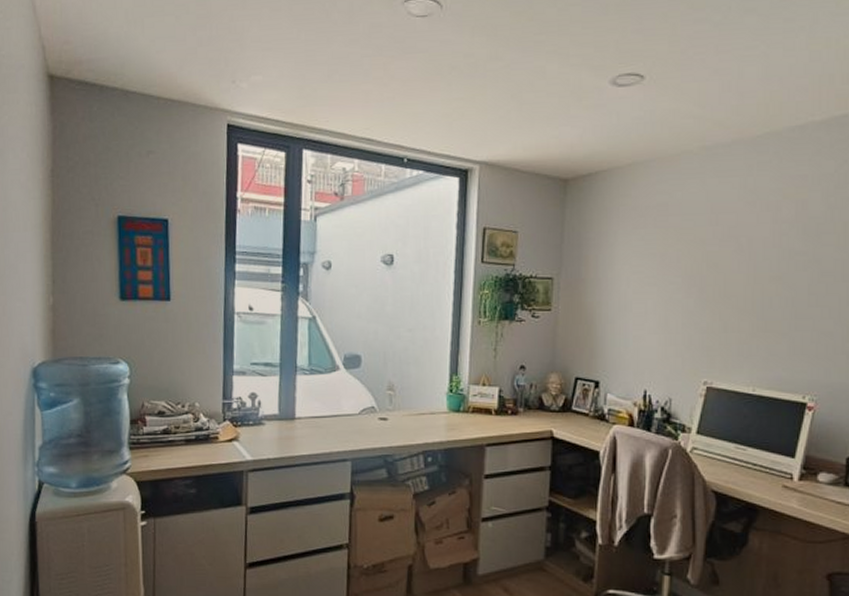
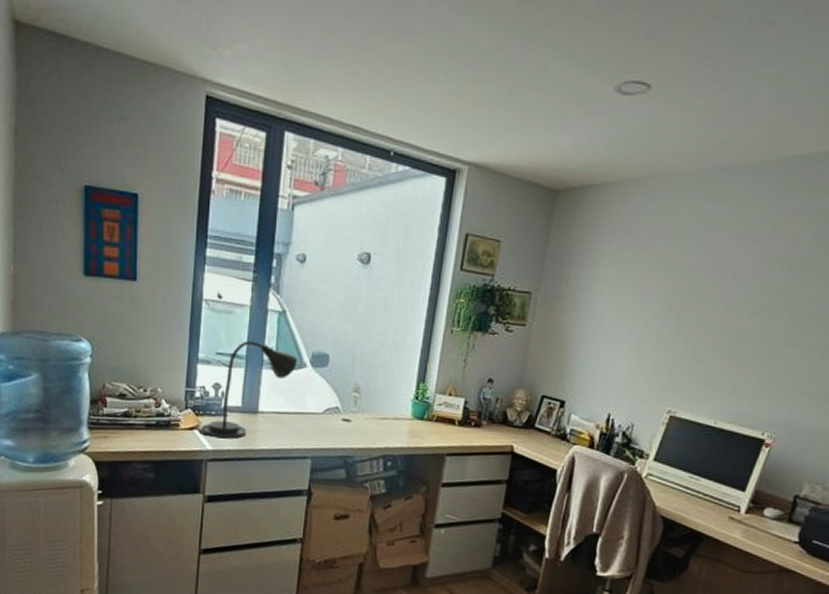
desk lamp: none [237,349,330,448] -> present [198,341,297,439]

